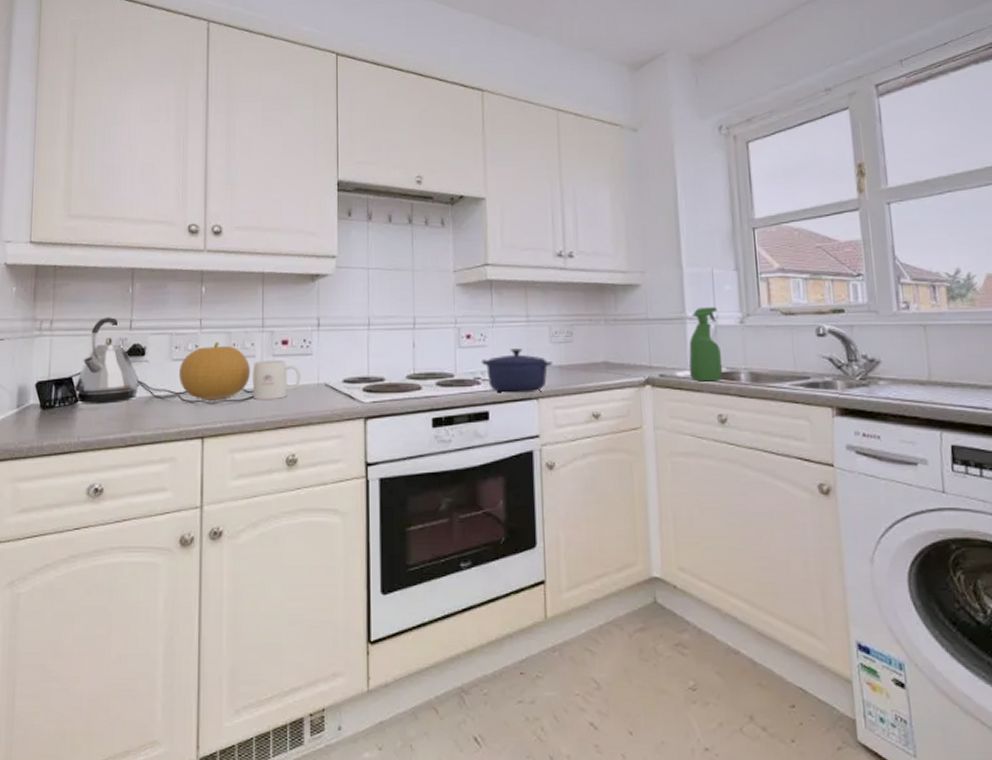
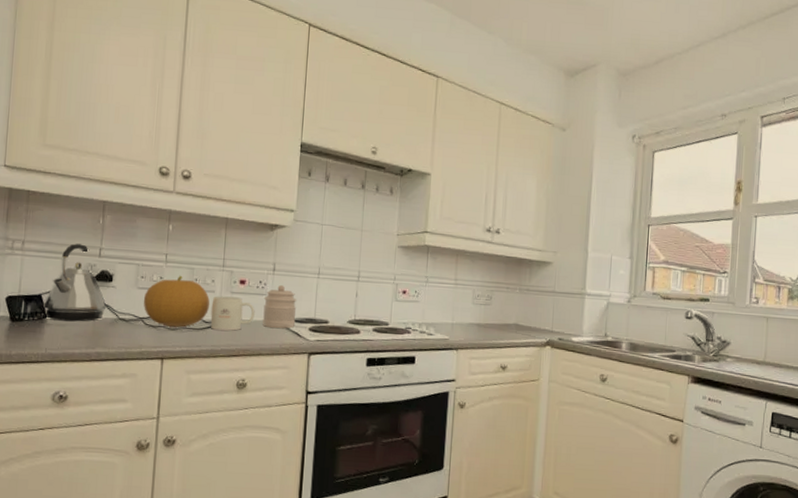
jar: none [310,341,347,393] -> present [263,284,297,329]
cooking pot: present [480,348,553,394] -> none [412,306,473,345]
spray bottle: present [689,307,723,382] -> none [582,286,611,348]

